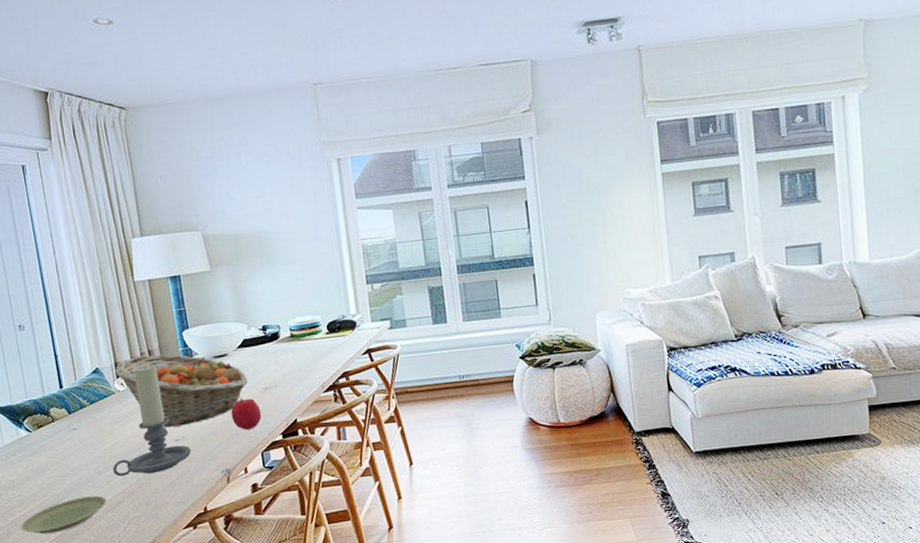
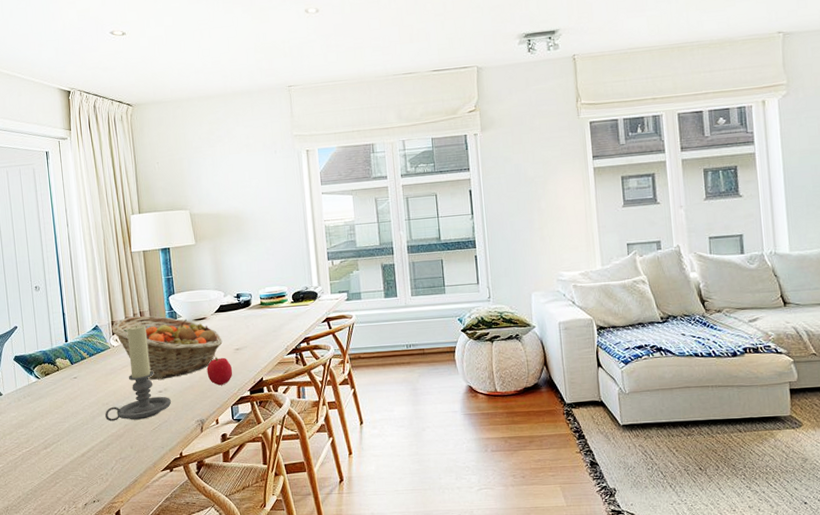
plate: present [20,495,107,535] -> none [25,437,98,469]

